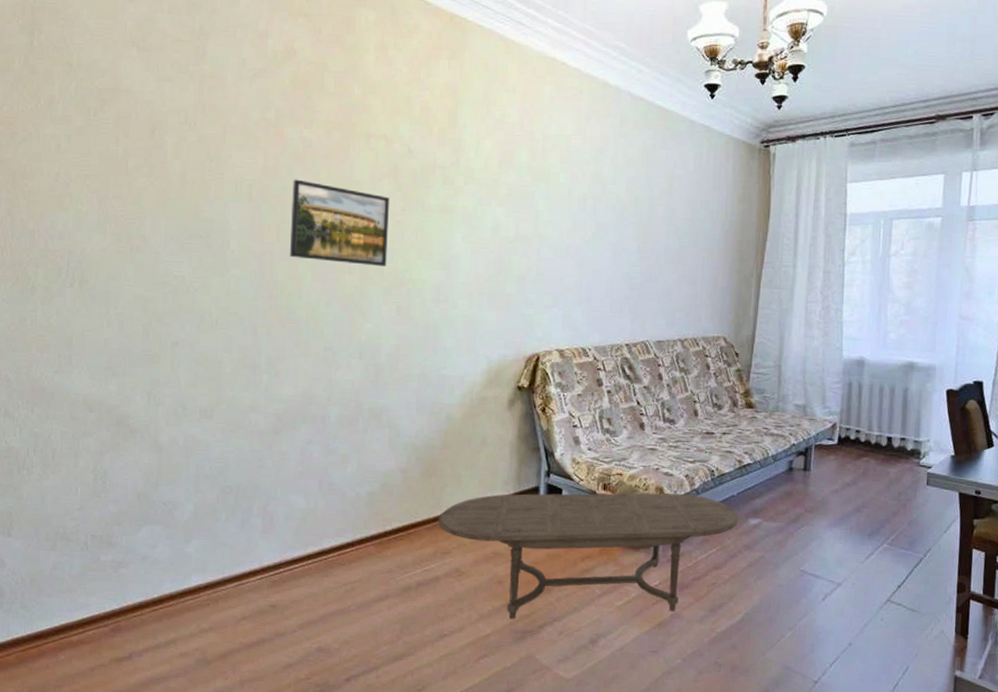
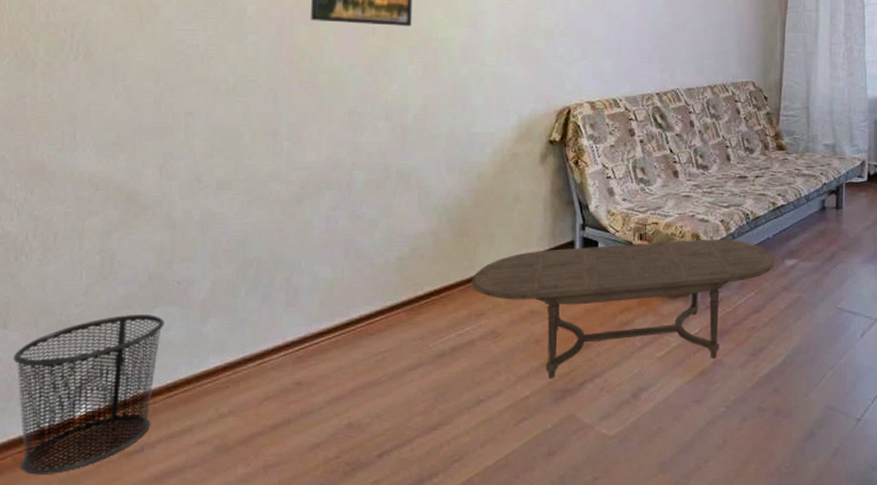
waste bin: none [16,531,151,673] -> present [13,315,164,475]

